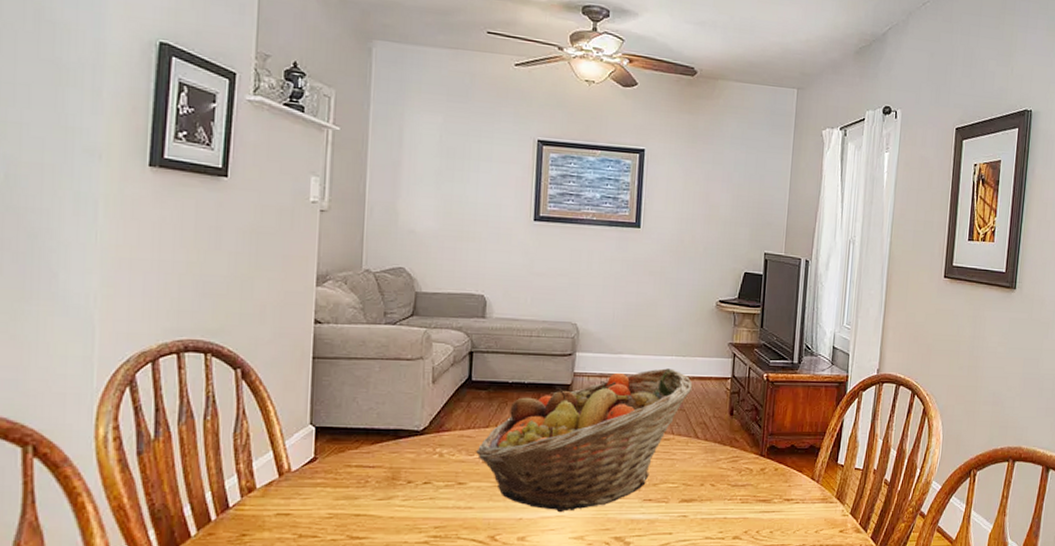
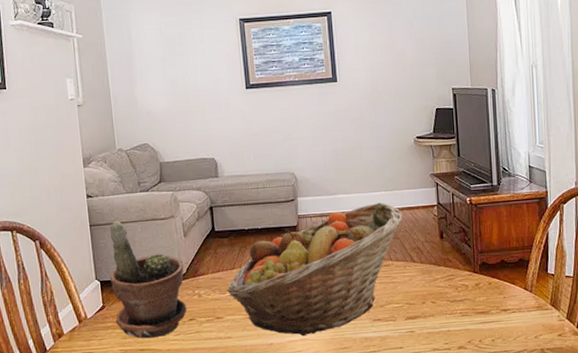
potted plant: none [327,356,427,502] -> present [109,221,187,339]

